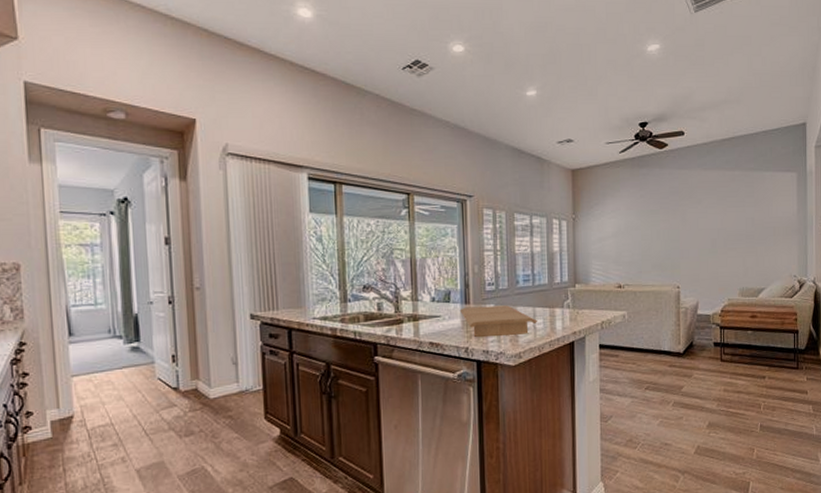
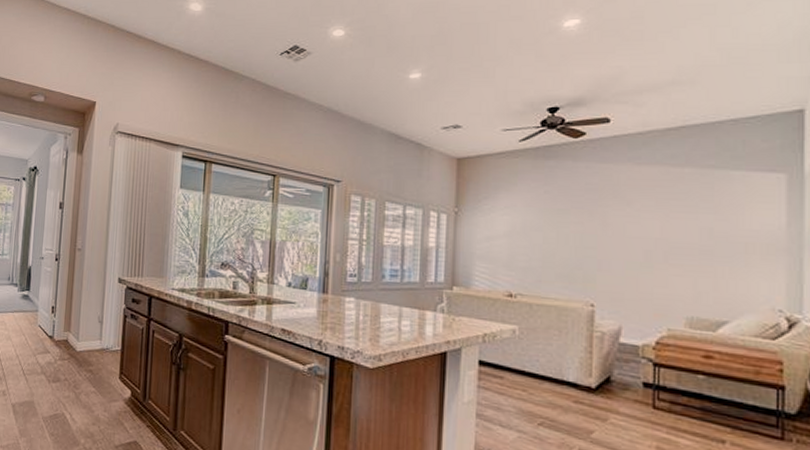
cutting board: present [460,305,537,337] -> none [317,296,403,335]

